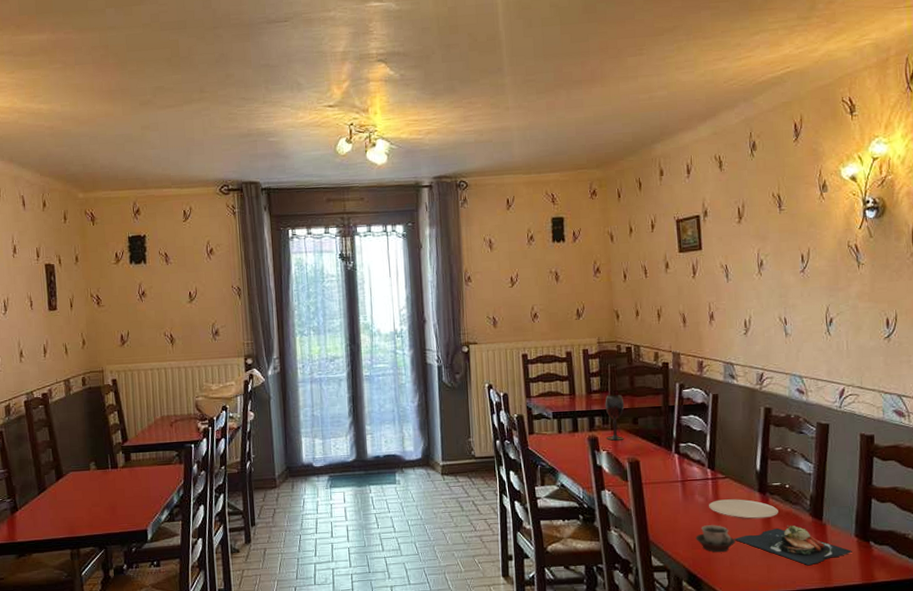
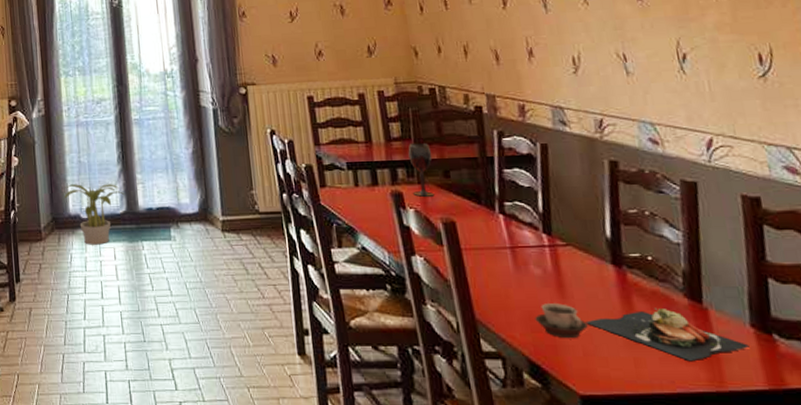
potted plant: none [298,435,354,490] -> present [64,184,125,245]
plate: present [709,499,778,520] -> none [548,272,642,299]

